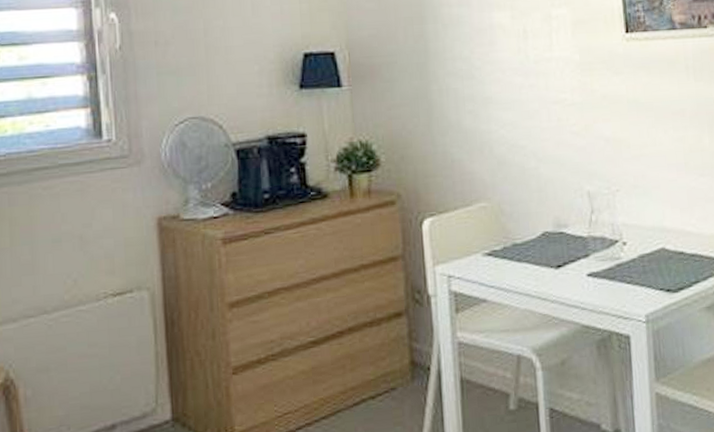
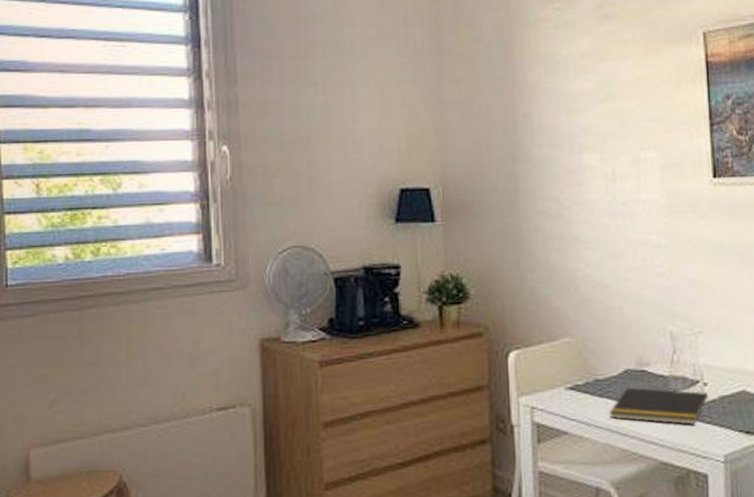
notepad: none [529,250,629,286] -> present [609,387,709,424]

